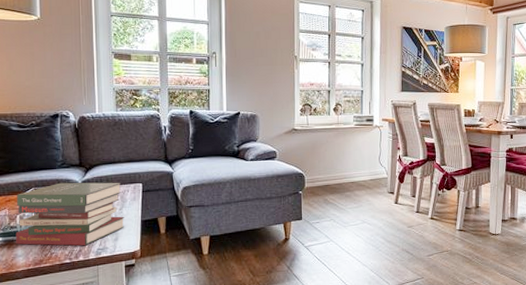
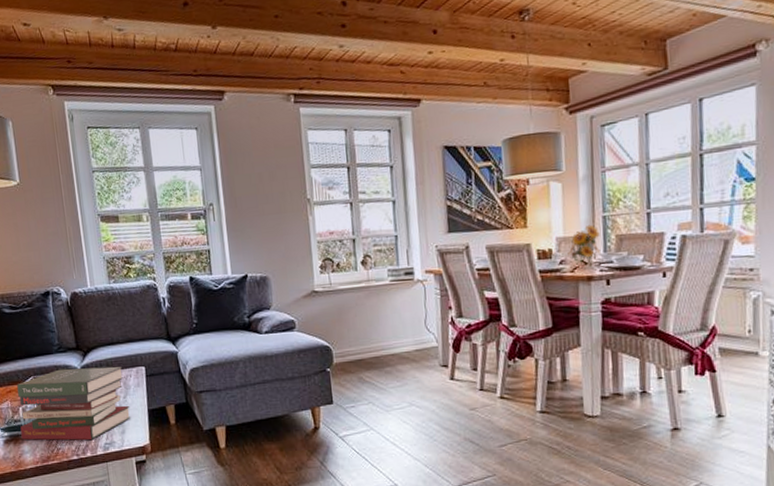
flower bouquet: none [486,94,508,125] -> present [568,224,600,268]

